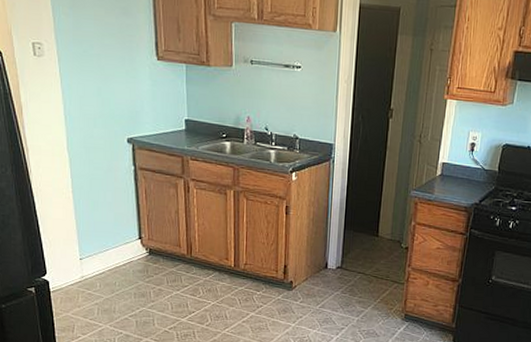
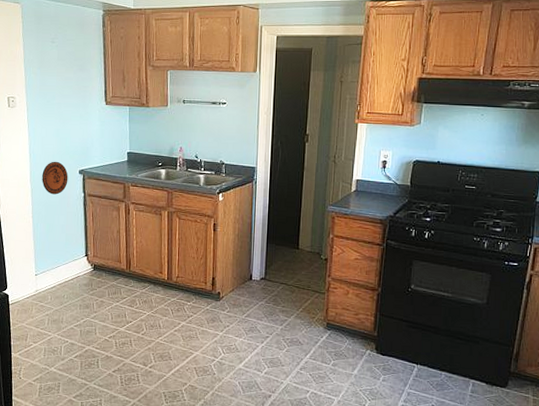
decorative plate: none [82,126,114,167] -> present [42,161,68,195]

